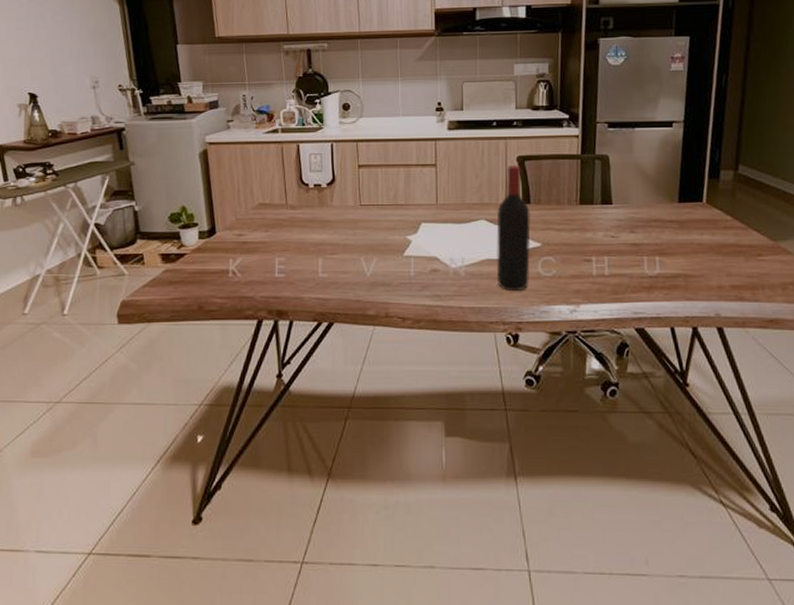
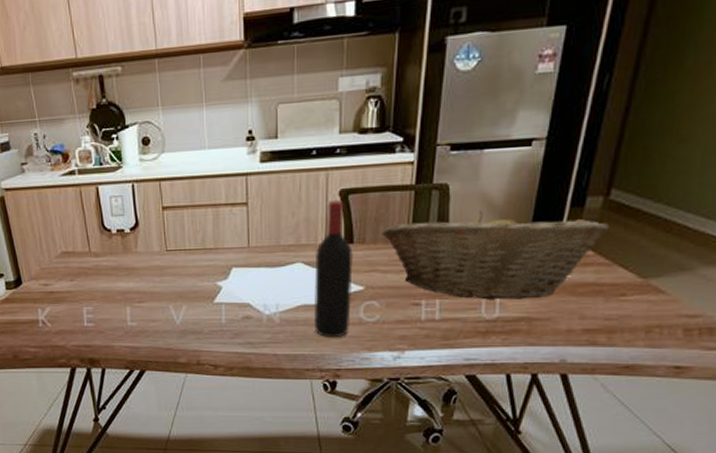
fruit basket: none [554,178,742,258] -> present [382,210,610,300]

